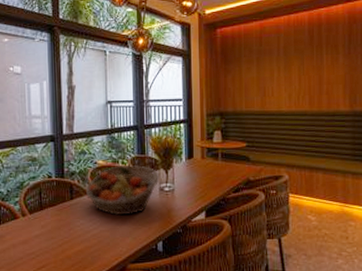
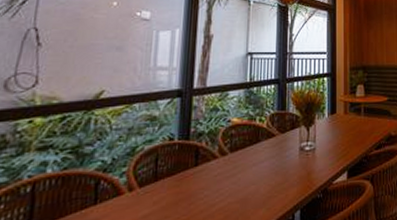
fruit basket: present [85,165,160,216] -> none [214,123,300,183]

